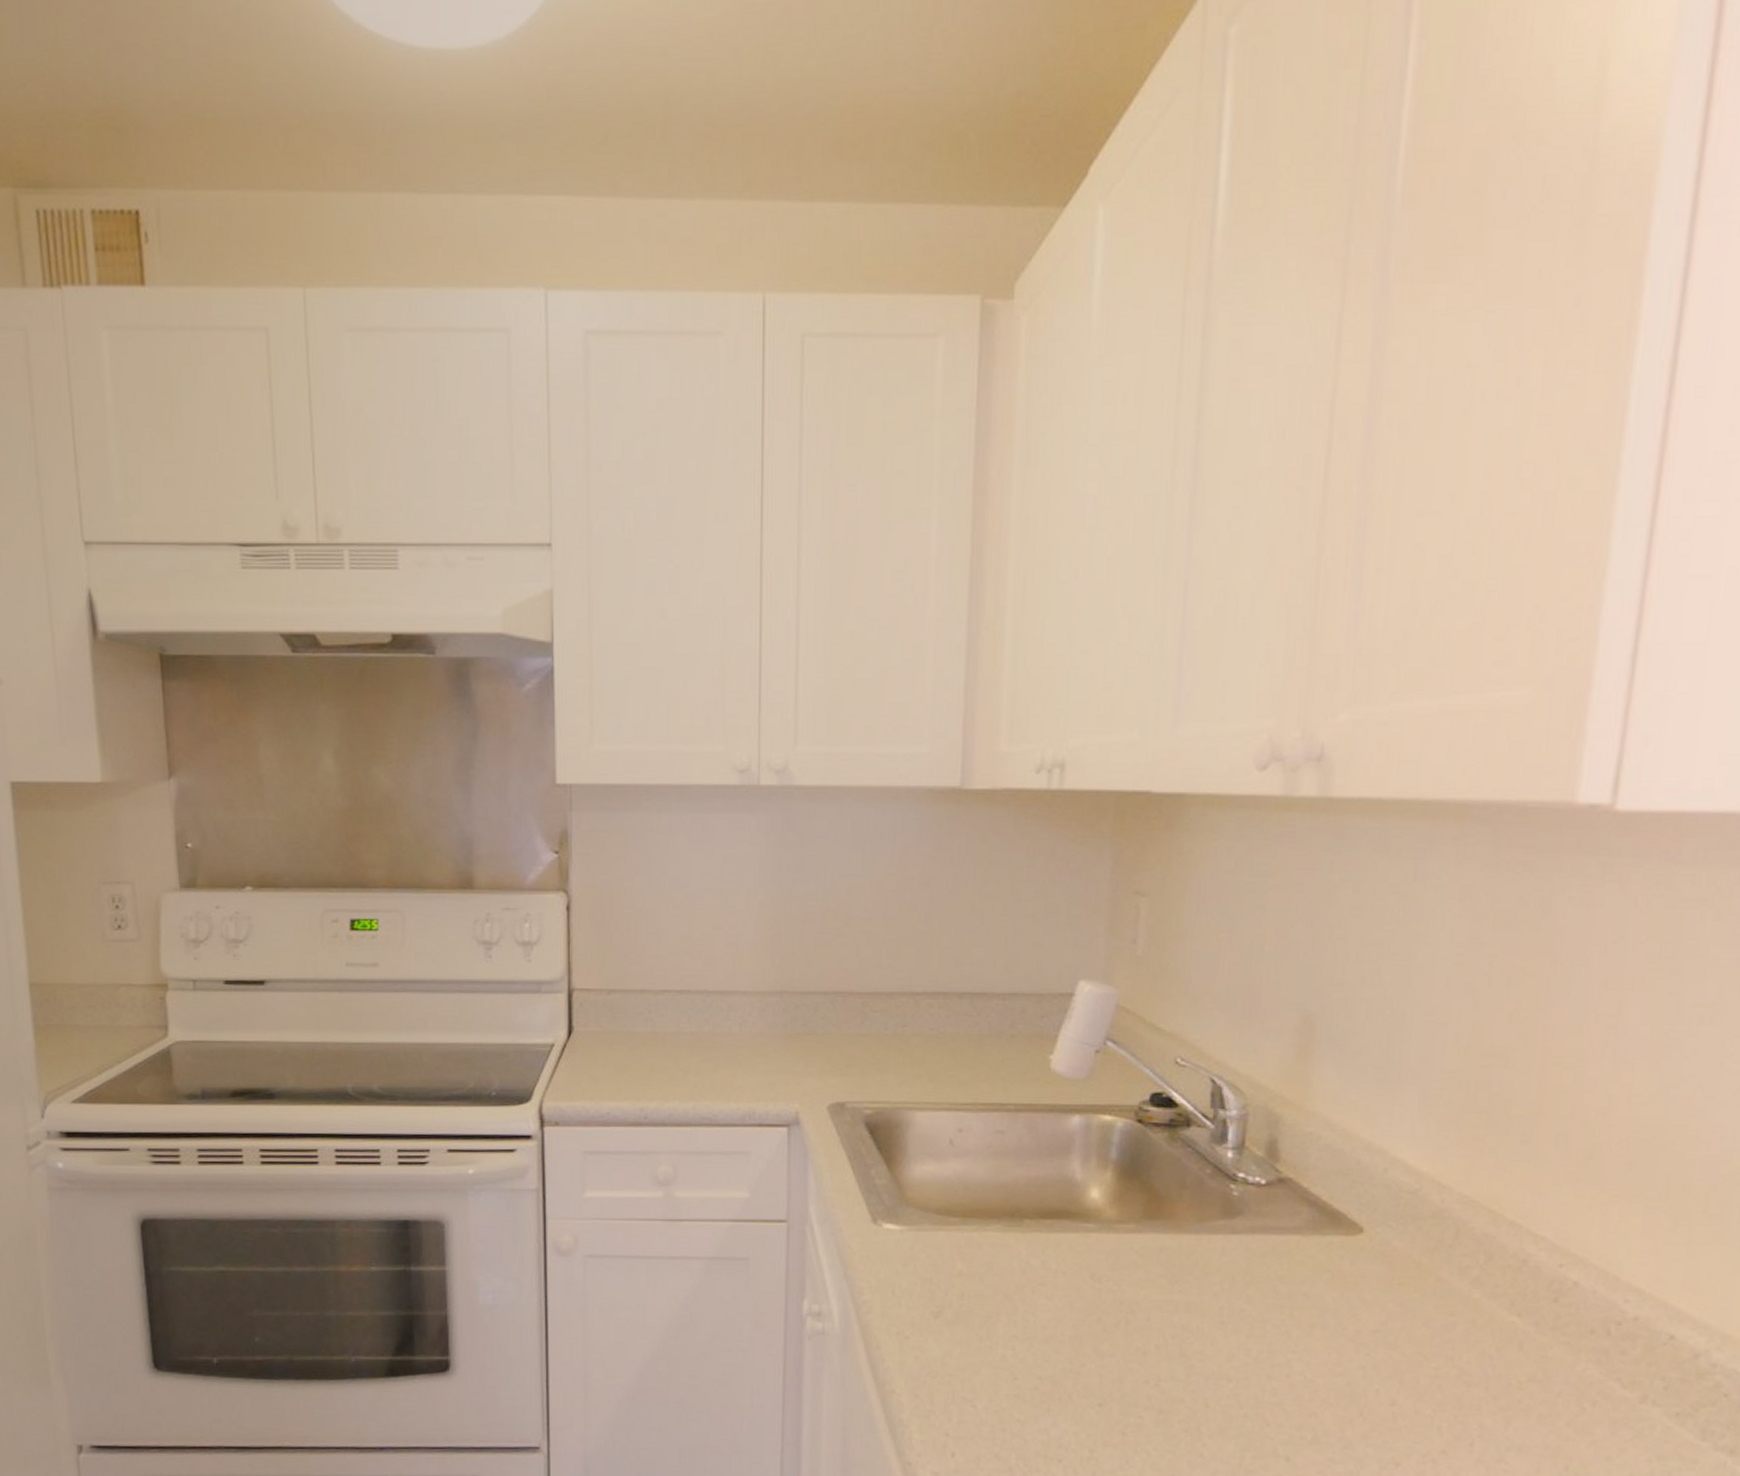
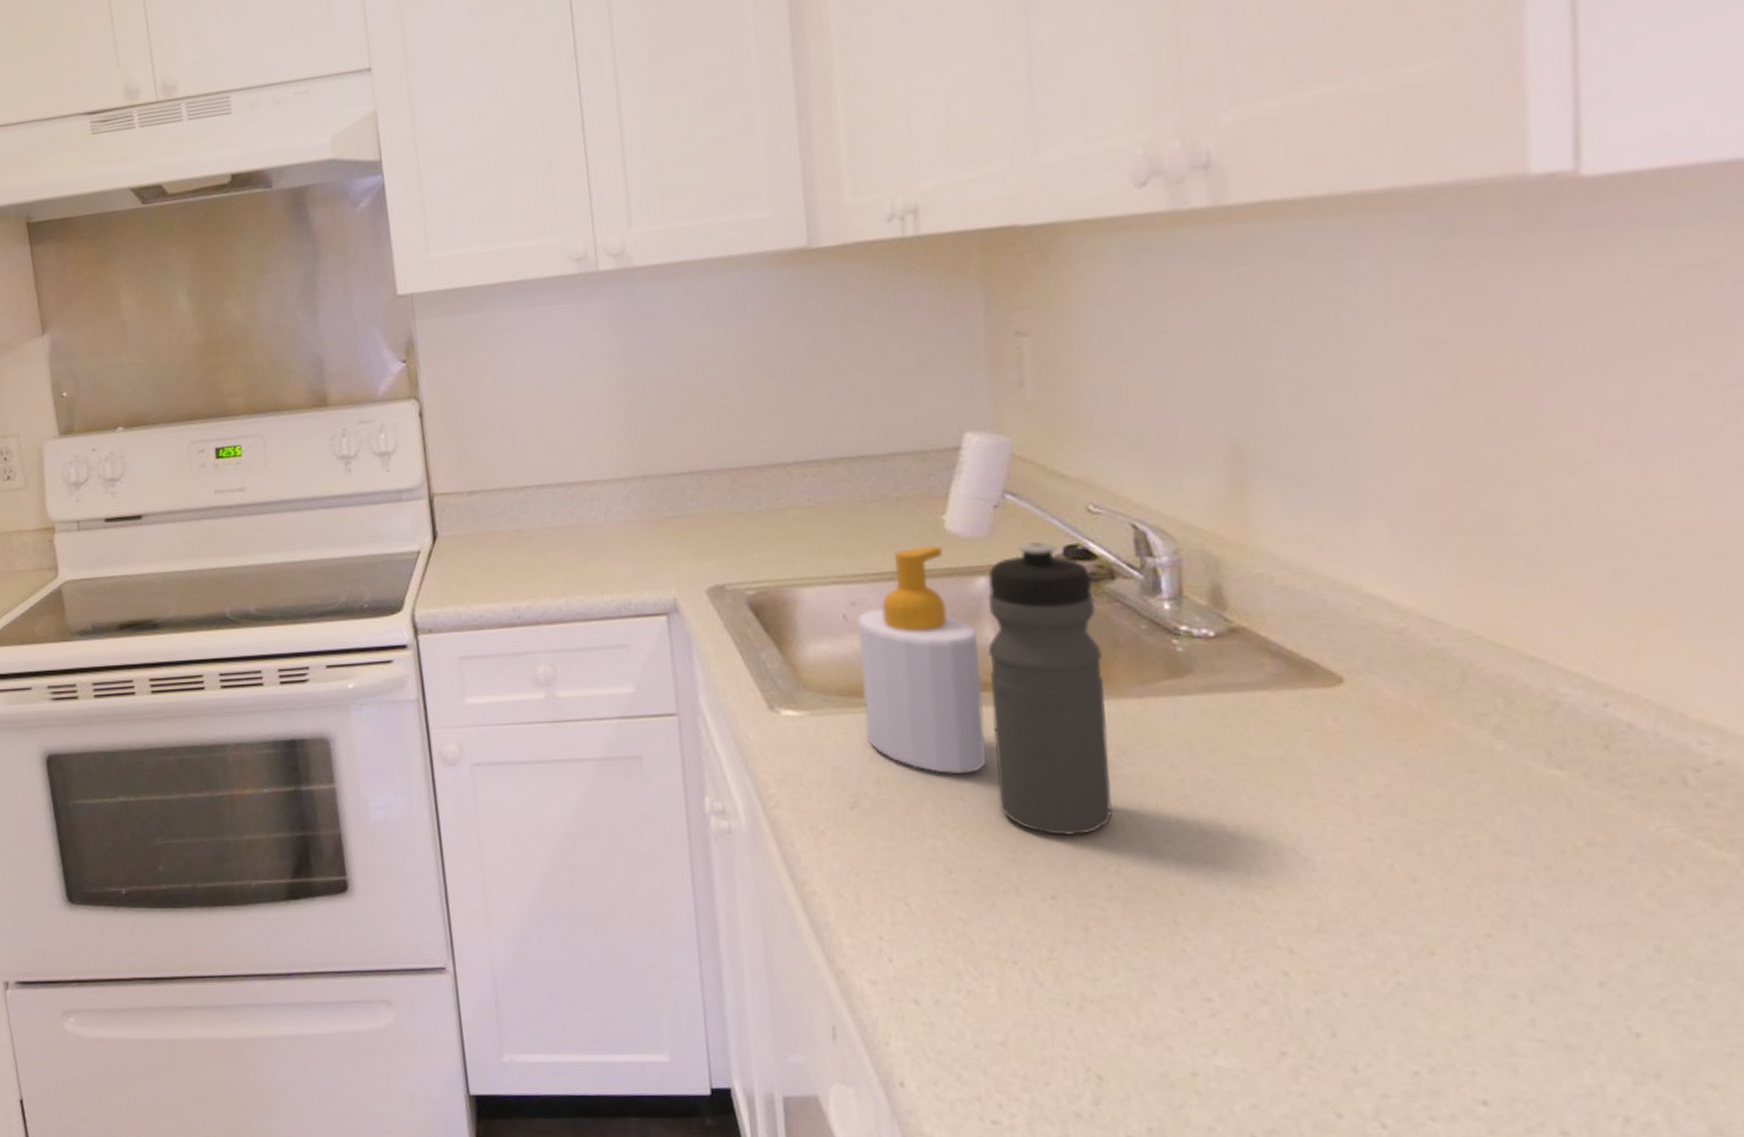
soap bottle: none [958,1081,1066,1291] -> present [857,545,986,773]
water bottle: none [1065,1087,1171,1352] -> present [987,541,1113,835]

